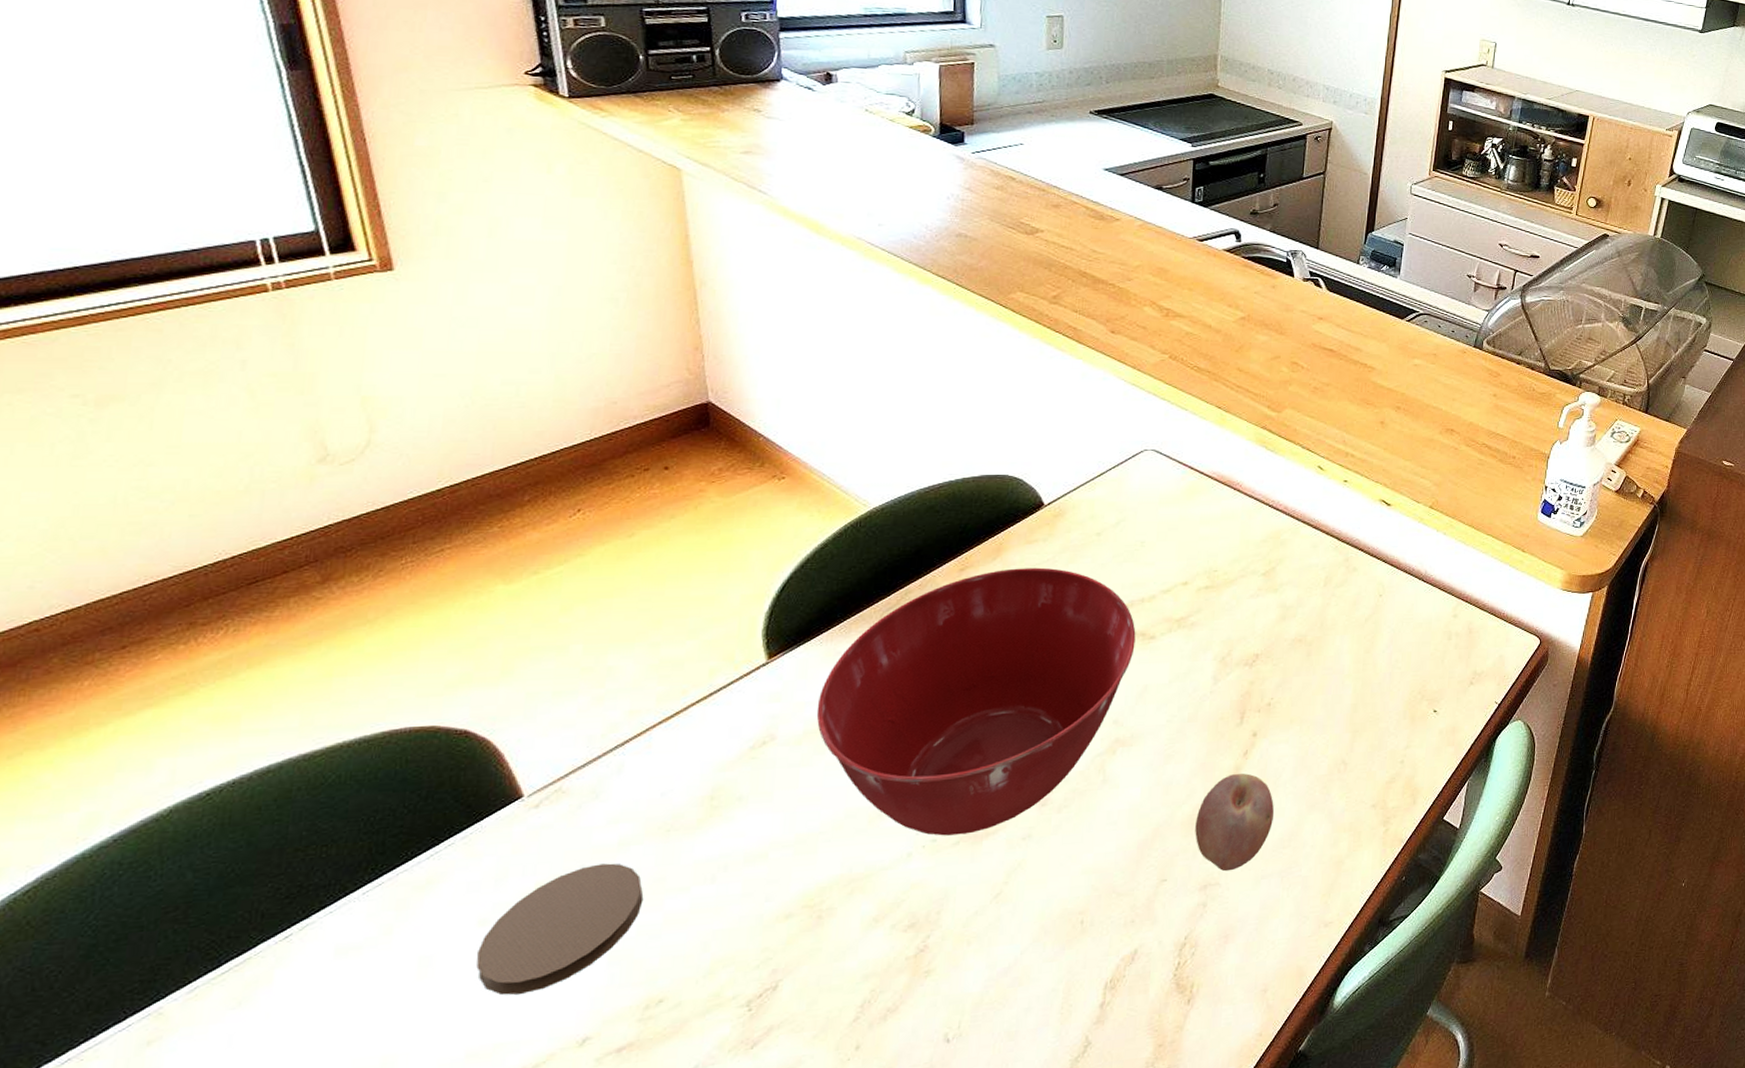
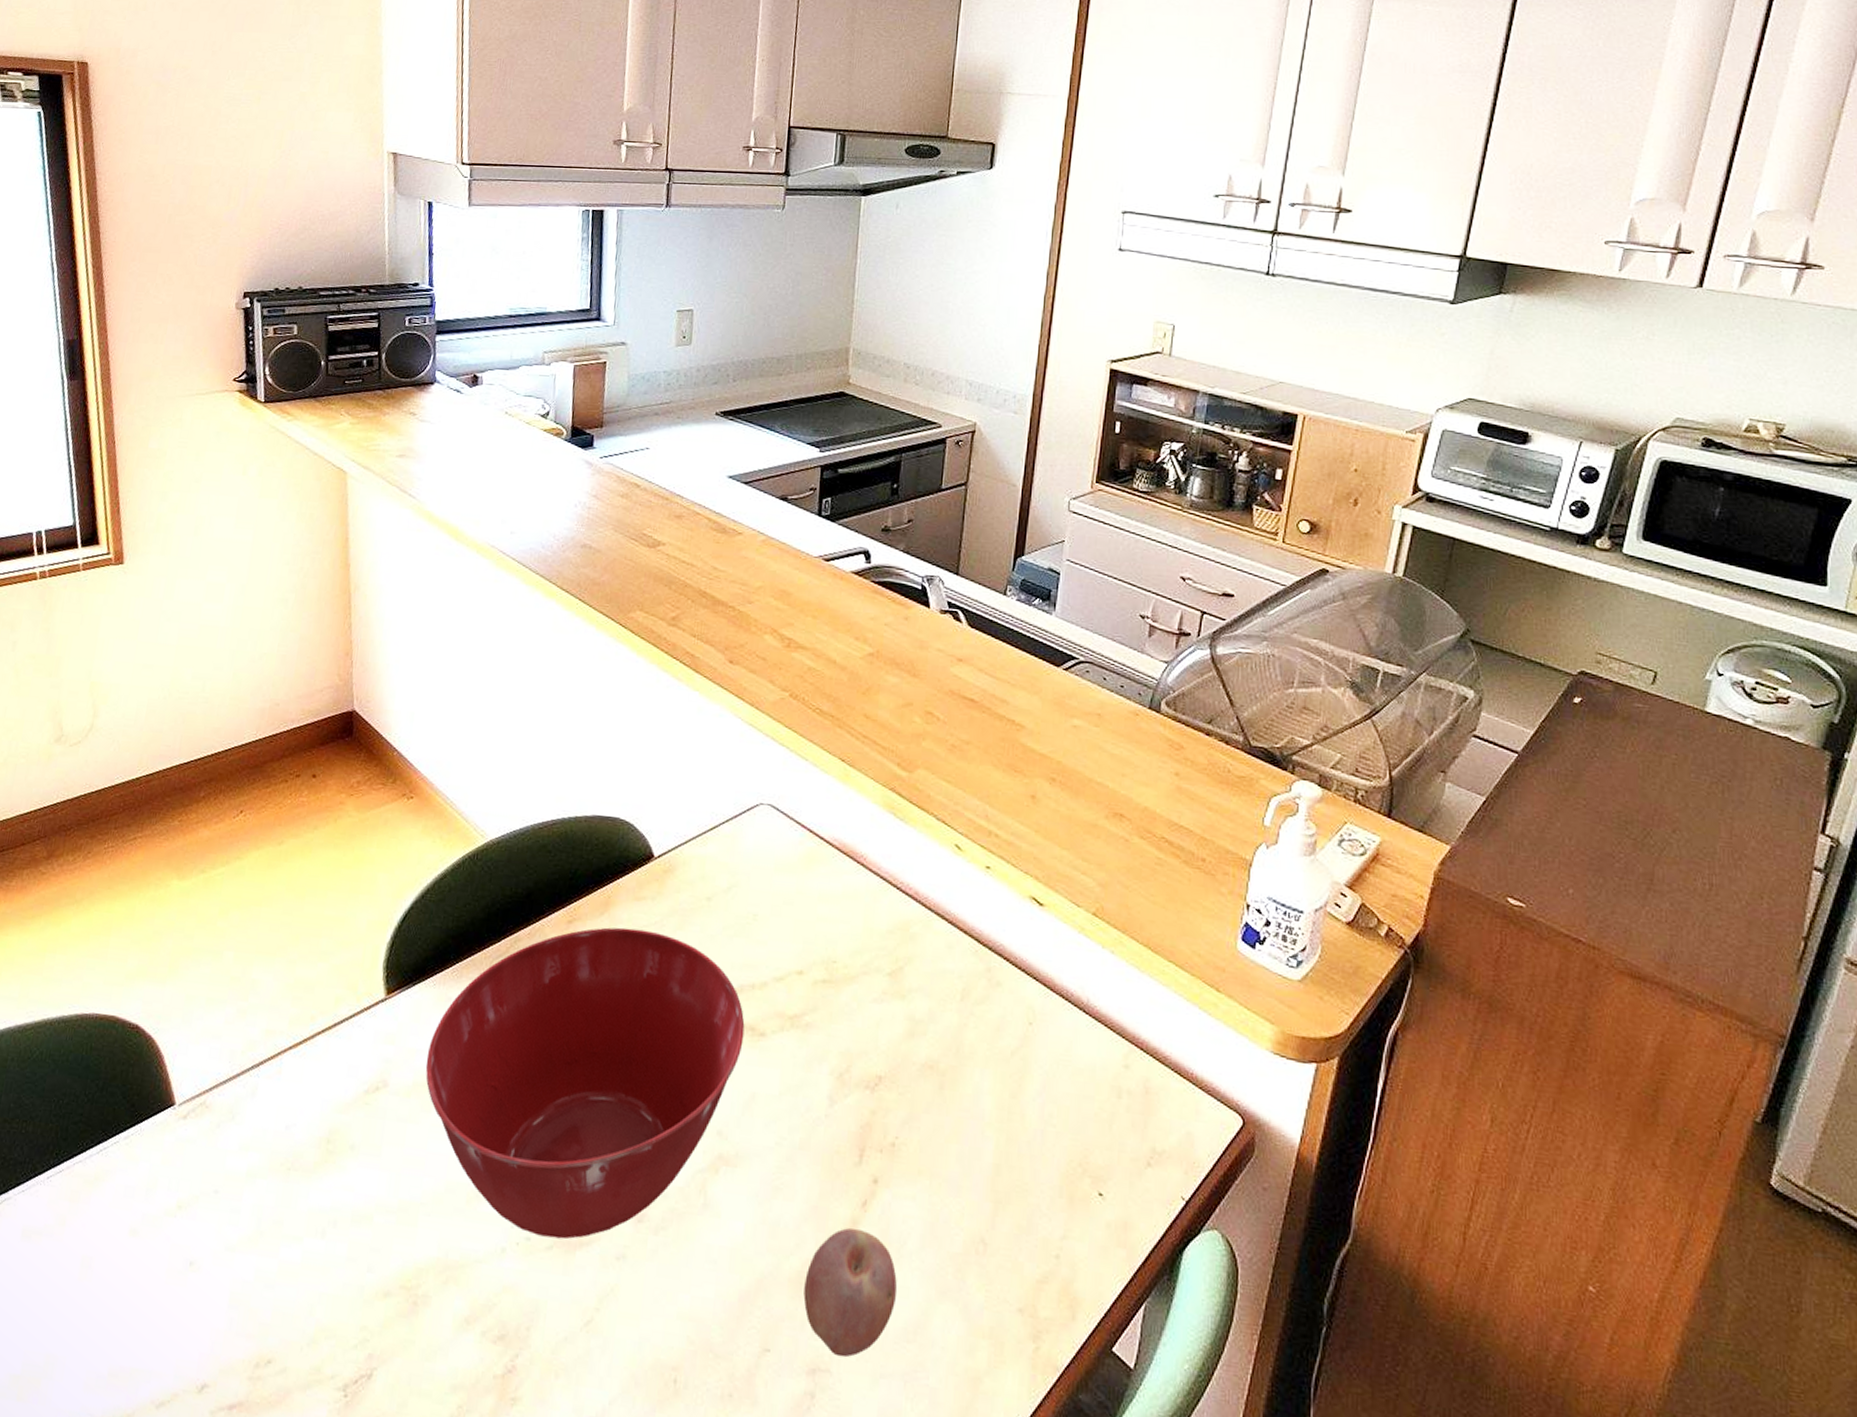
coaster: present [476,863,644,995] -> none [124,1192,263,1320]

